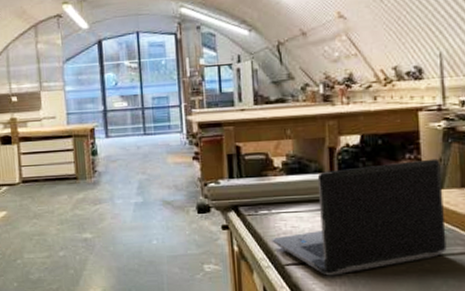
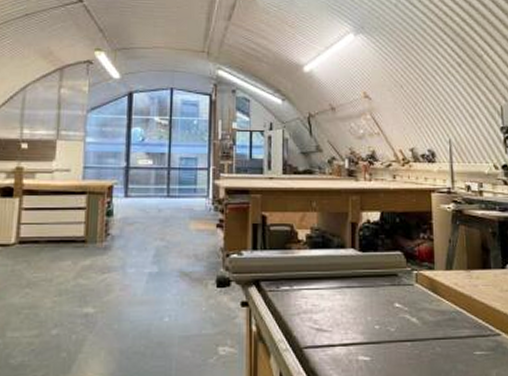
laptop computer: present [271,158,447,276] -> none [291,239,455,360]

